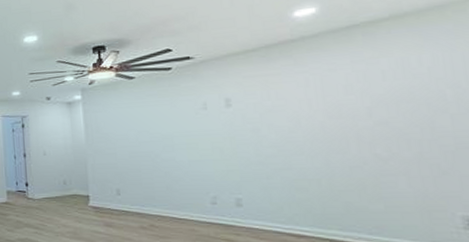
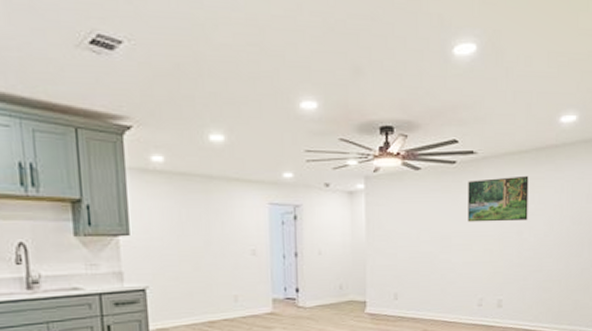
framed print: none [186,73,264,123] -> present [468,175,529,222]

